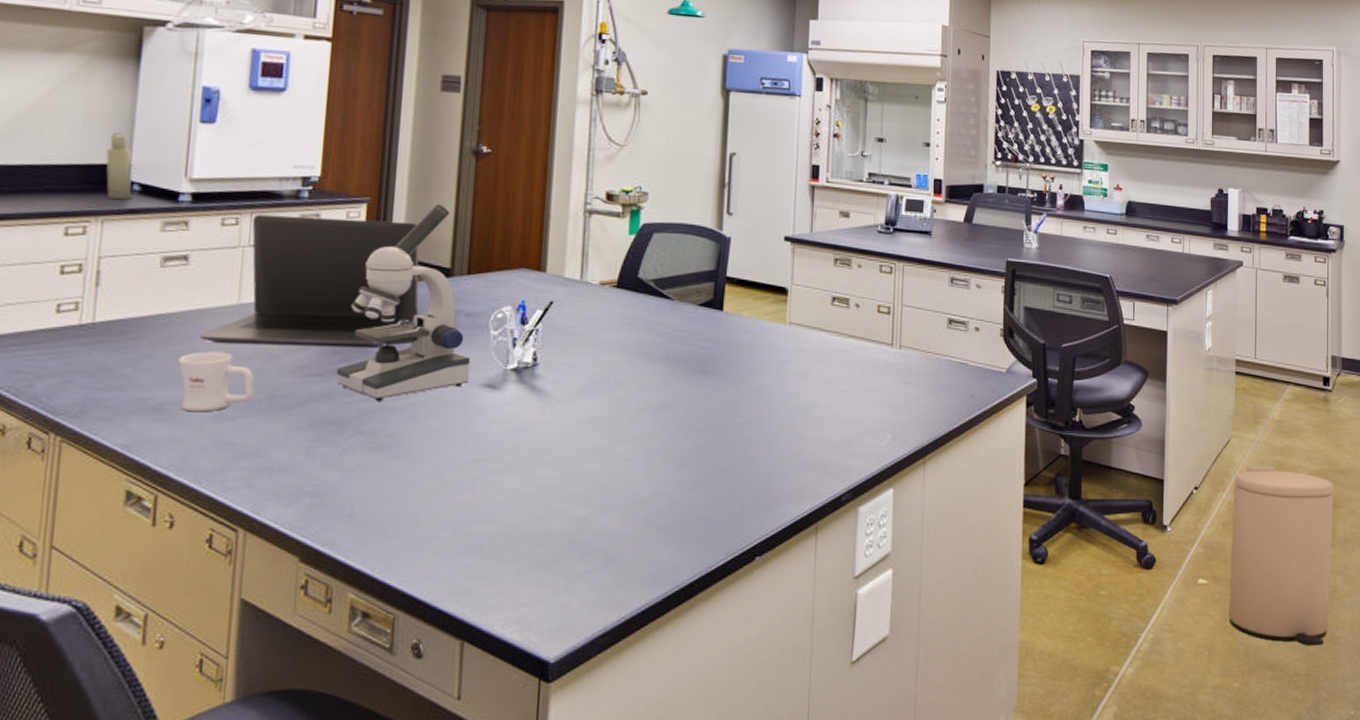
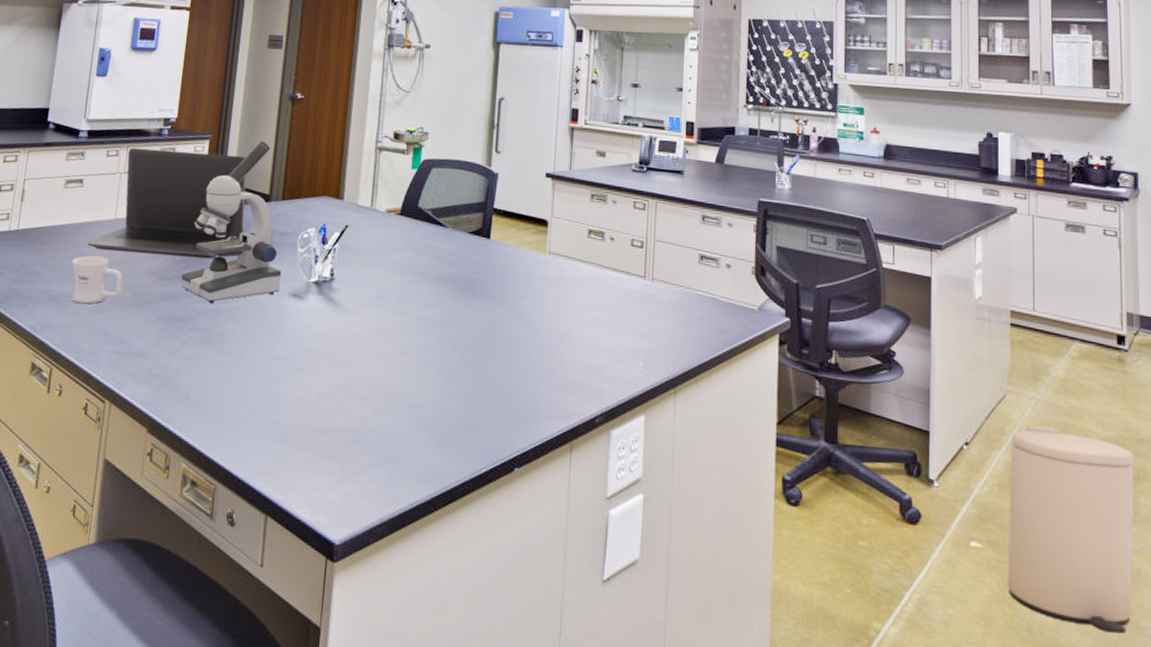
bottle: present [106,132,133,201] -> none [32,84,50,136]

